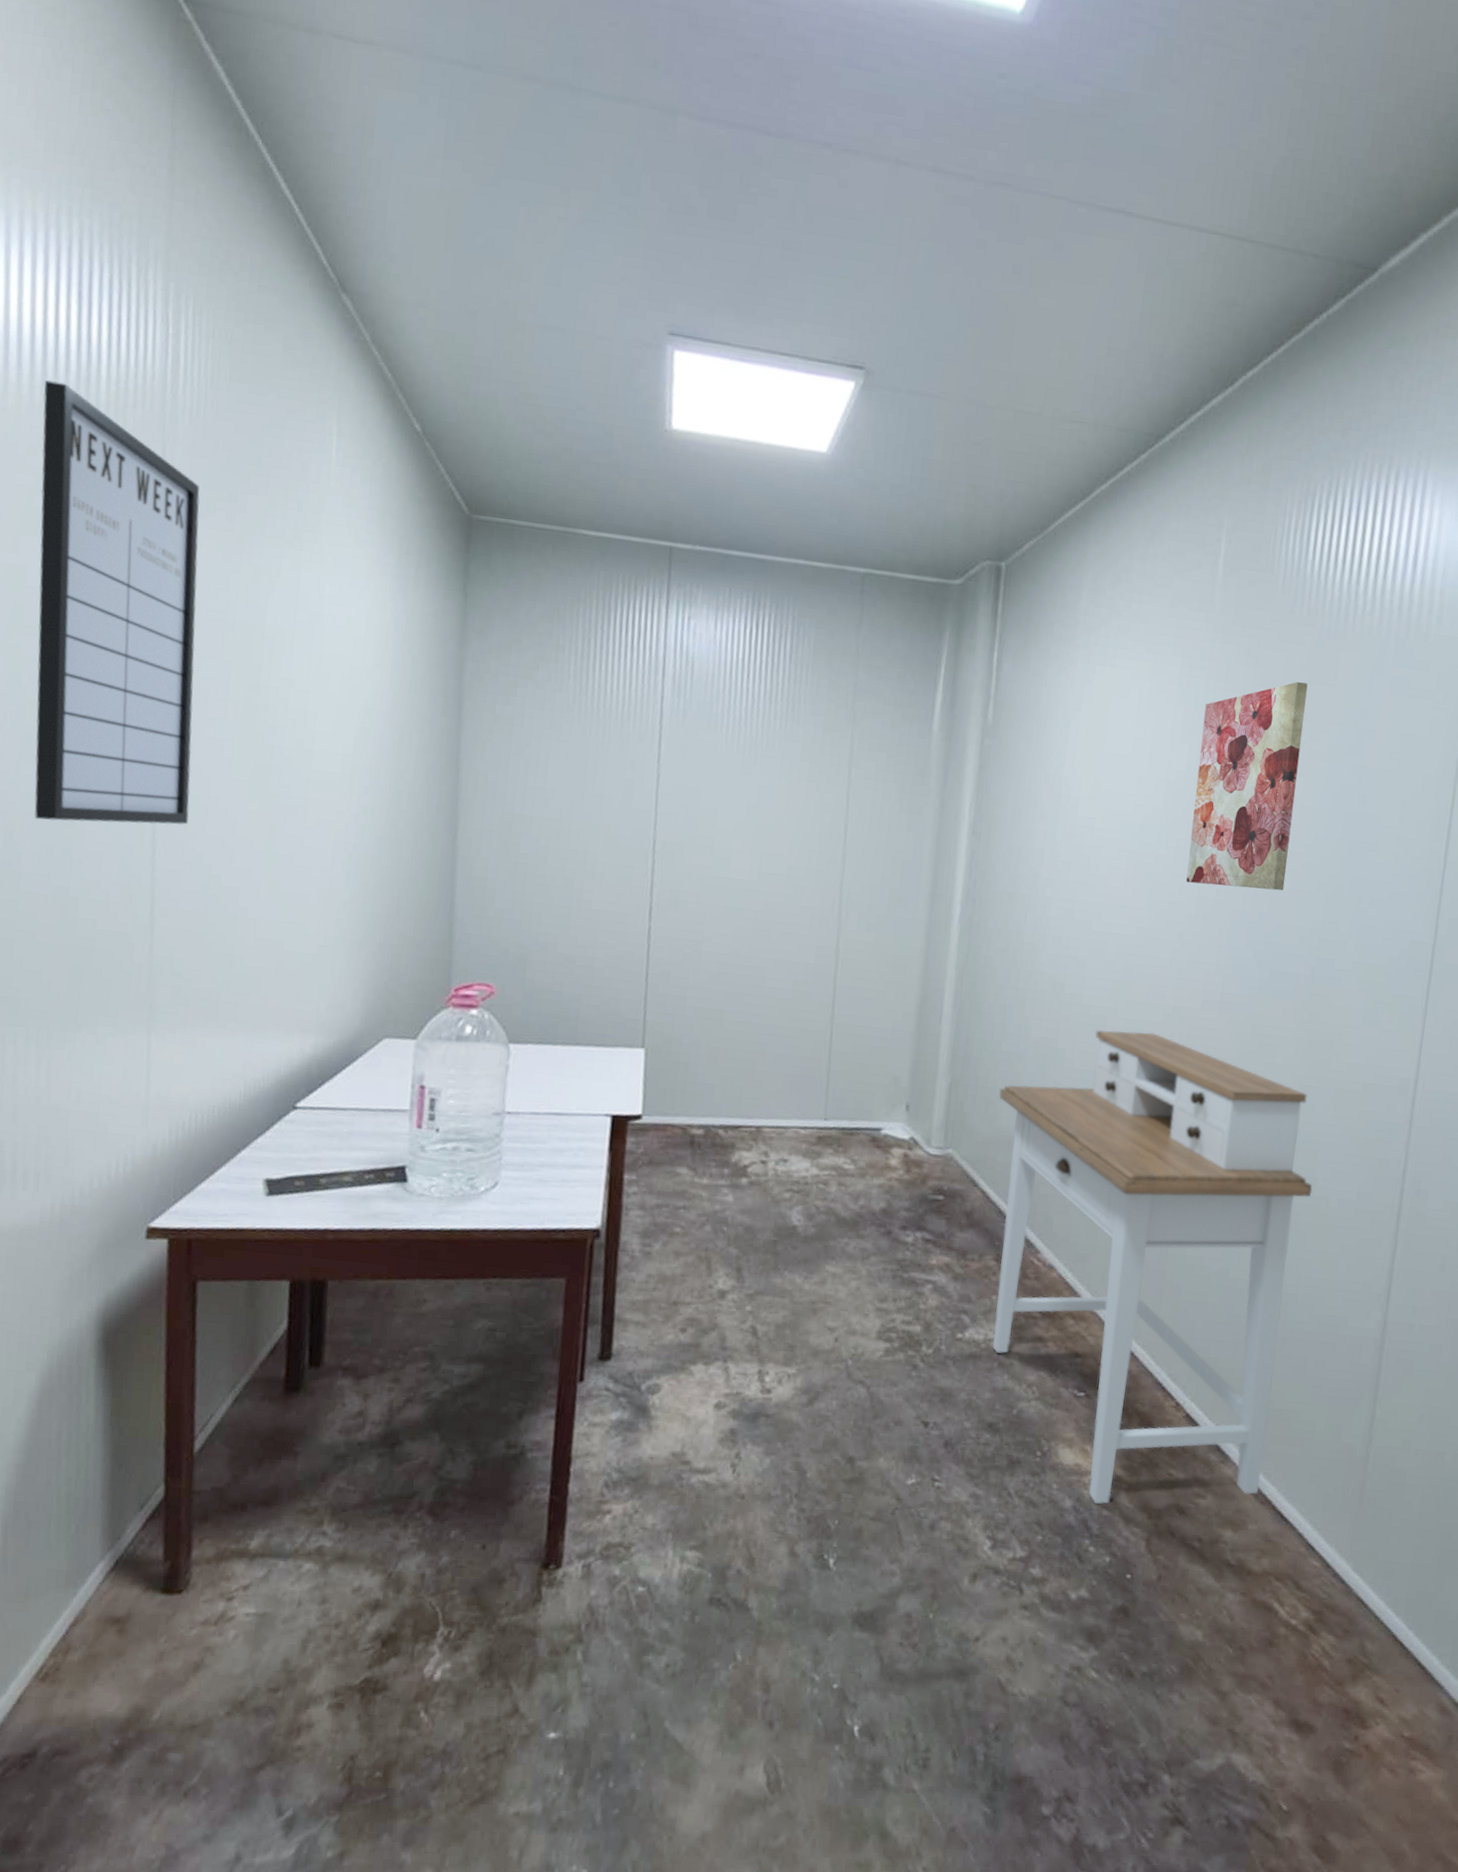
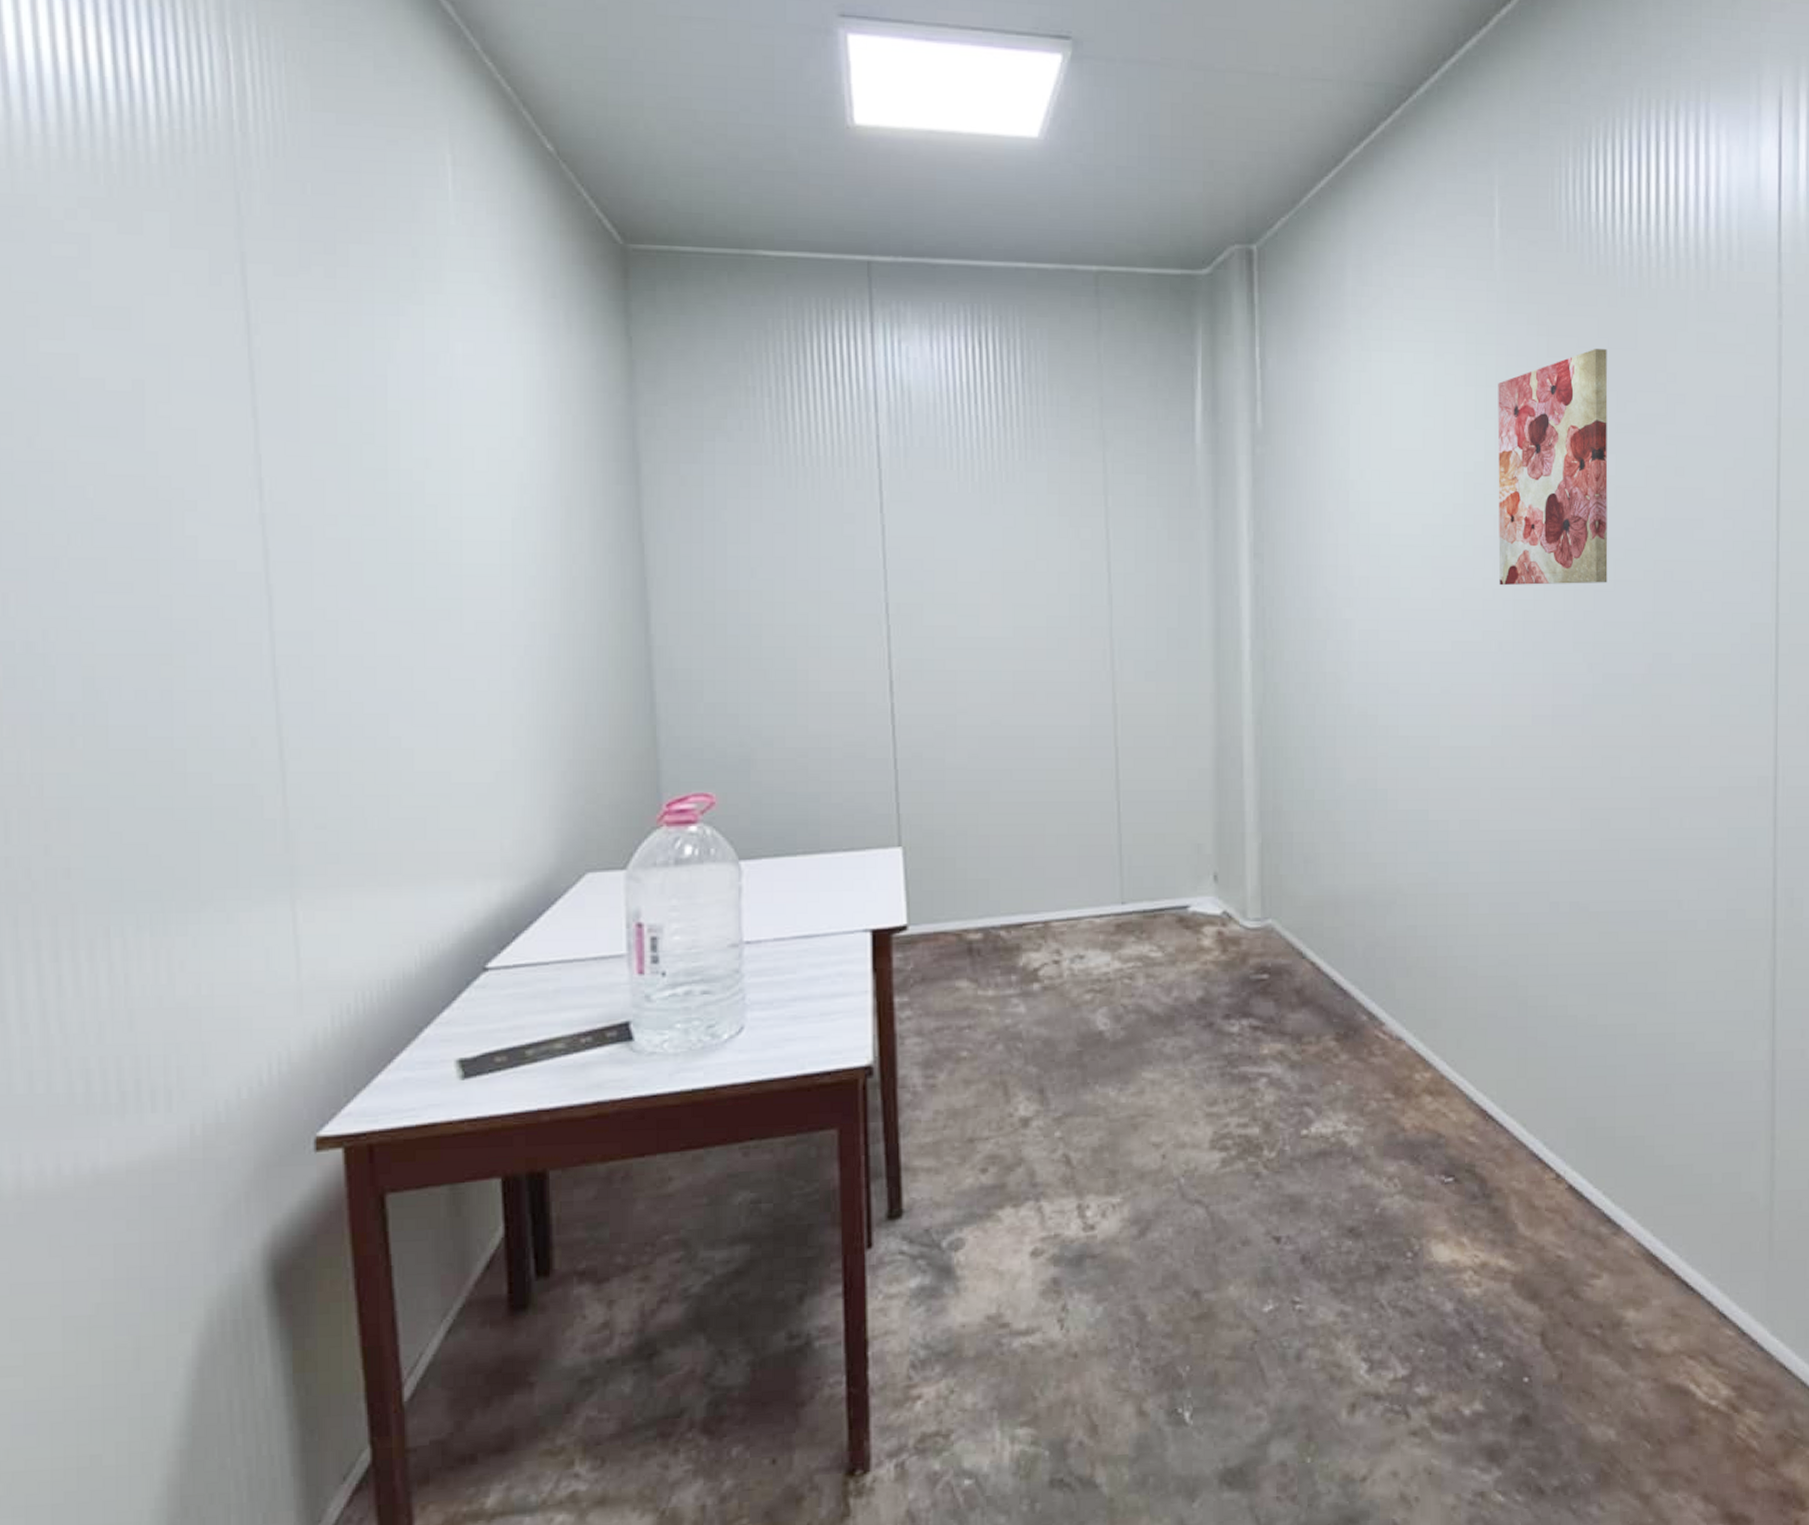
writing board: present [34,380,200,825] -> none [77,127,315,659]
desk: present [993,1029,1313,1505] -> none [1318,759,1678,1303]

